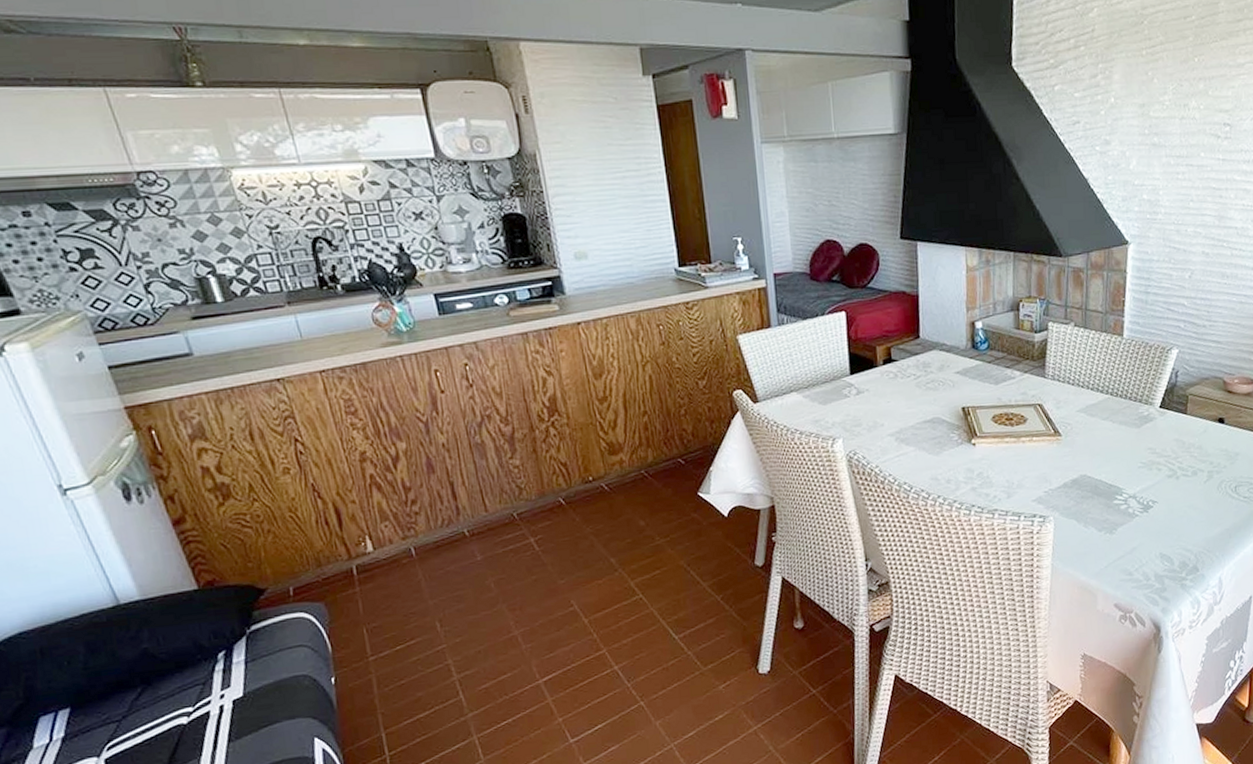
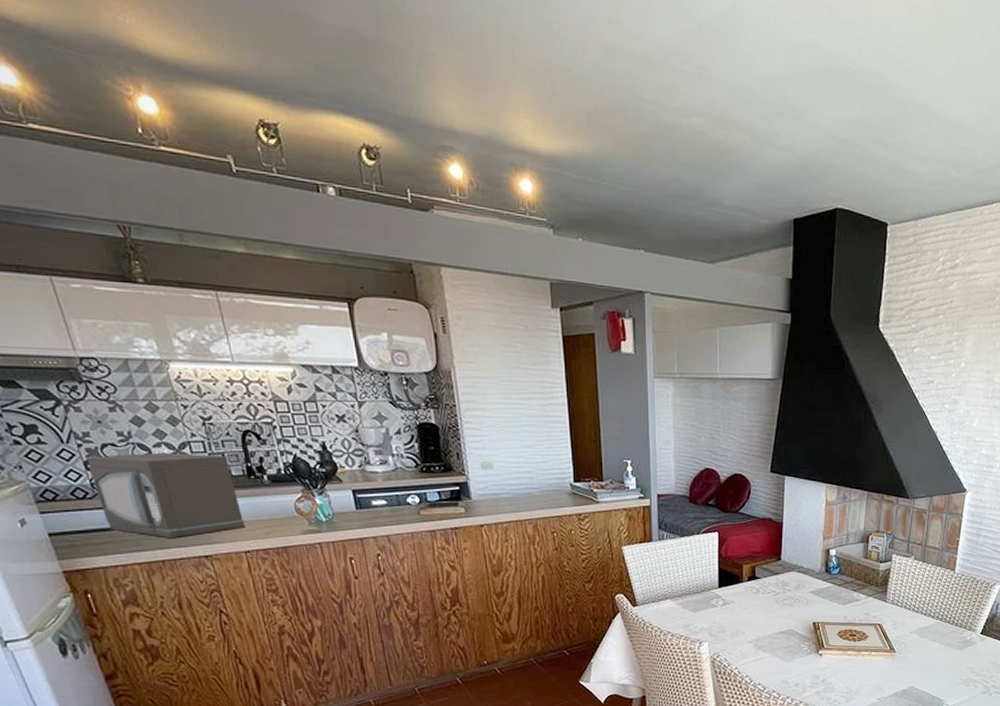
microwave: none [147,266,320,363] -> present [87,452,246,539]

